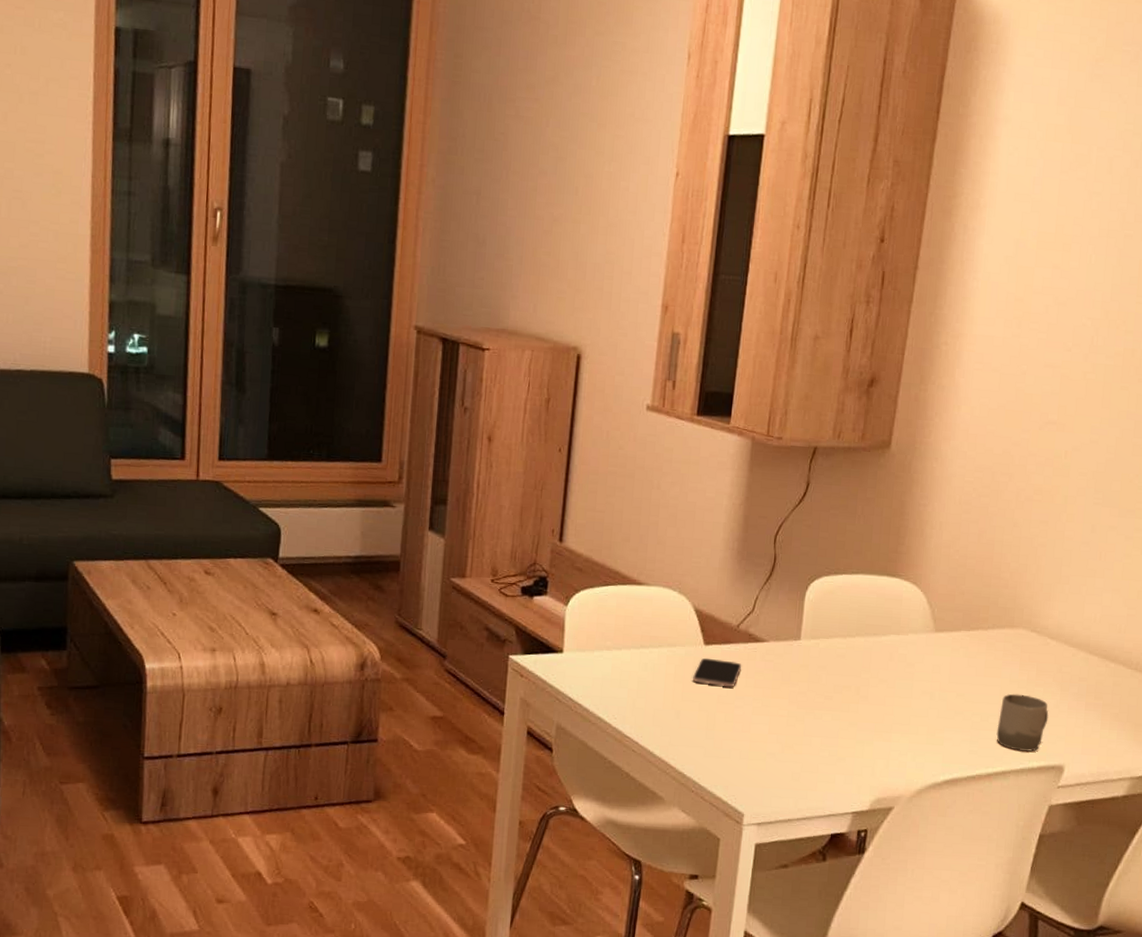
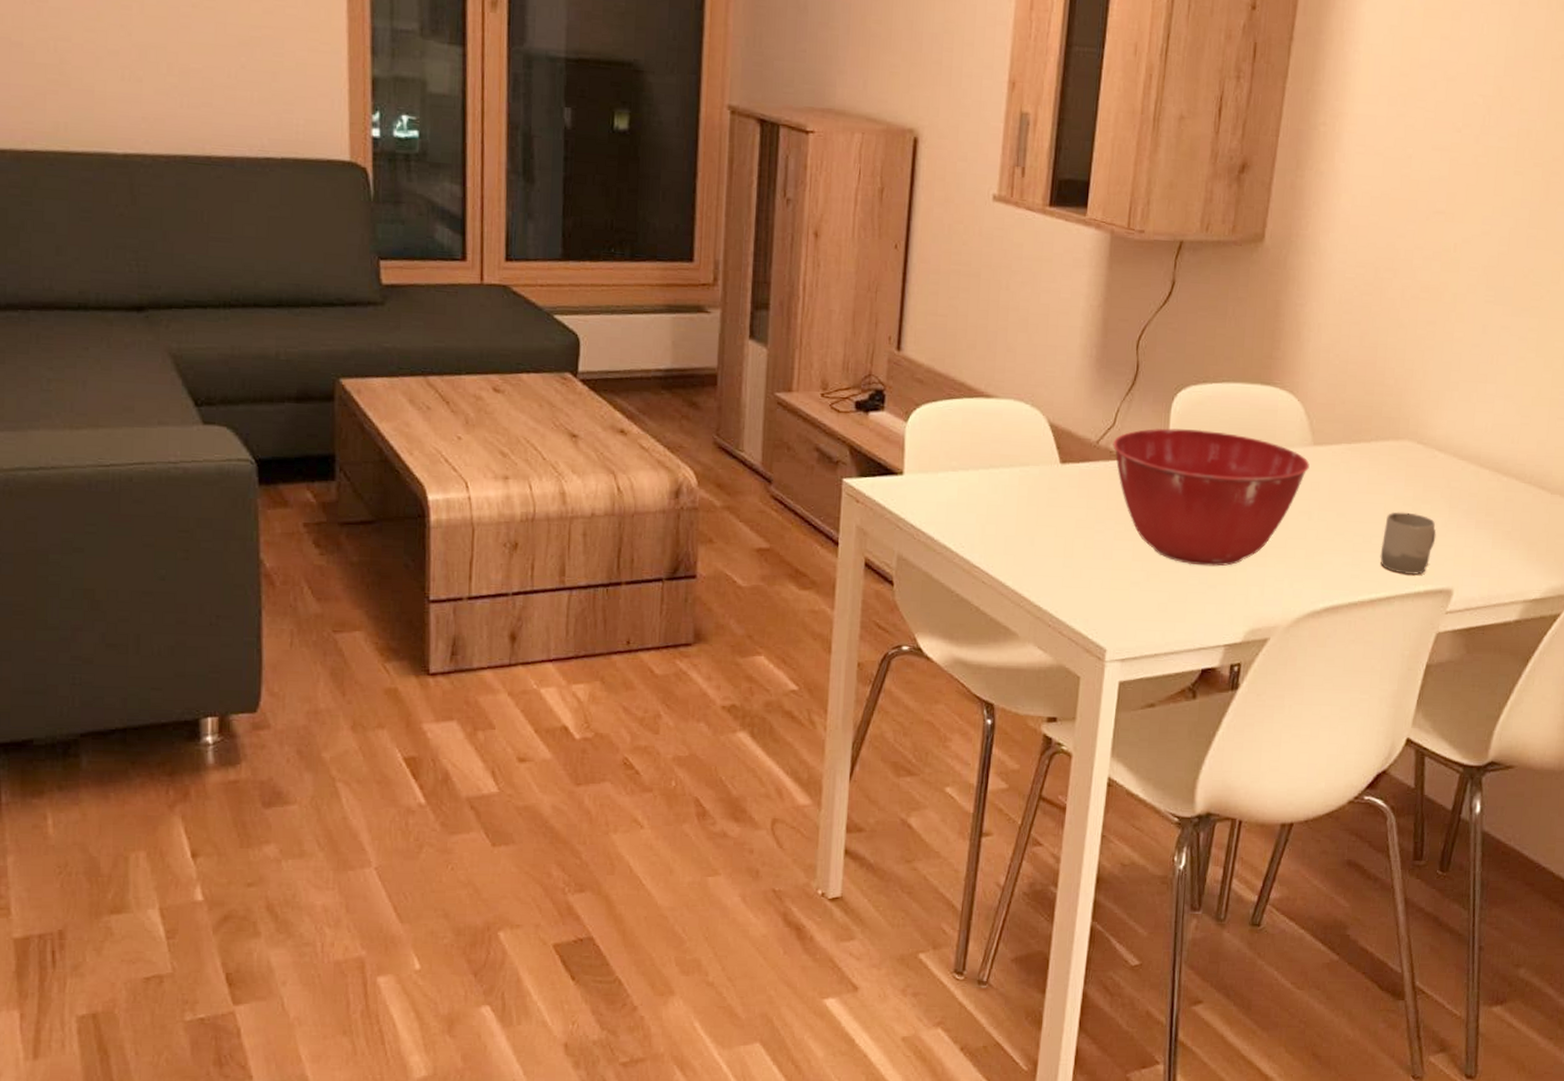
smartphone: present [693,658,742,687] -> none [1048,478,1103,509]
mixing bowl: none [752,614,932,741] -> present [1112,428,1310,567]

